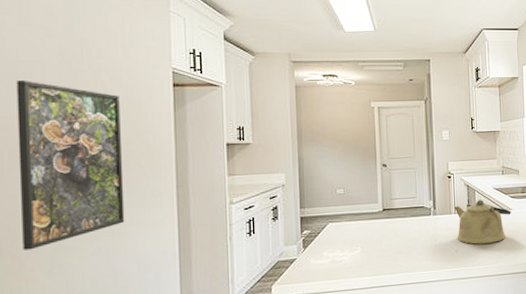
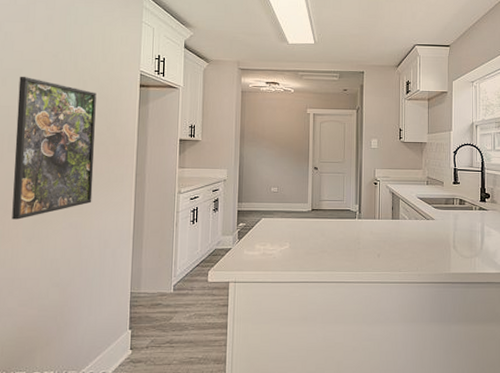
kettle: present [454,200,511,244] -> none [379,208,434,251]

